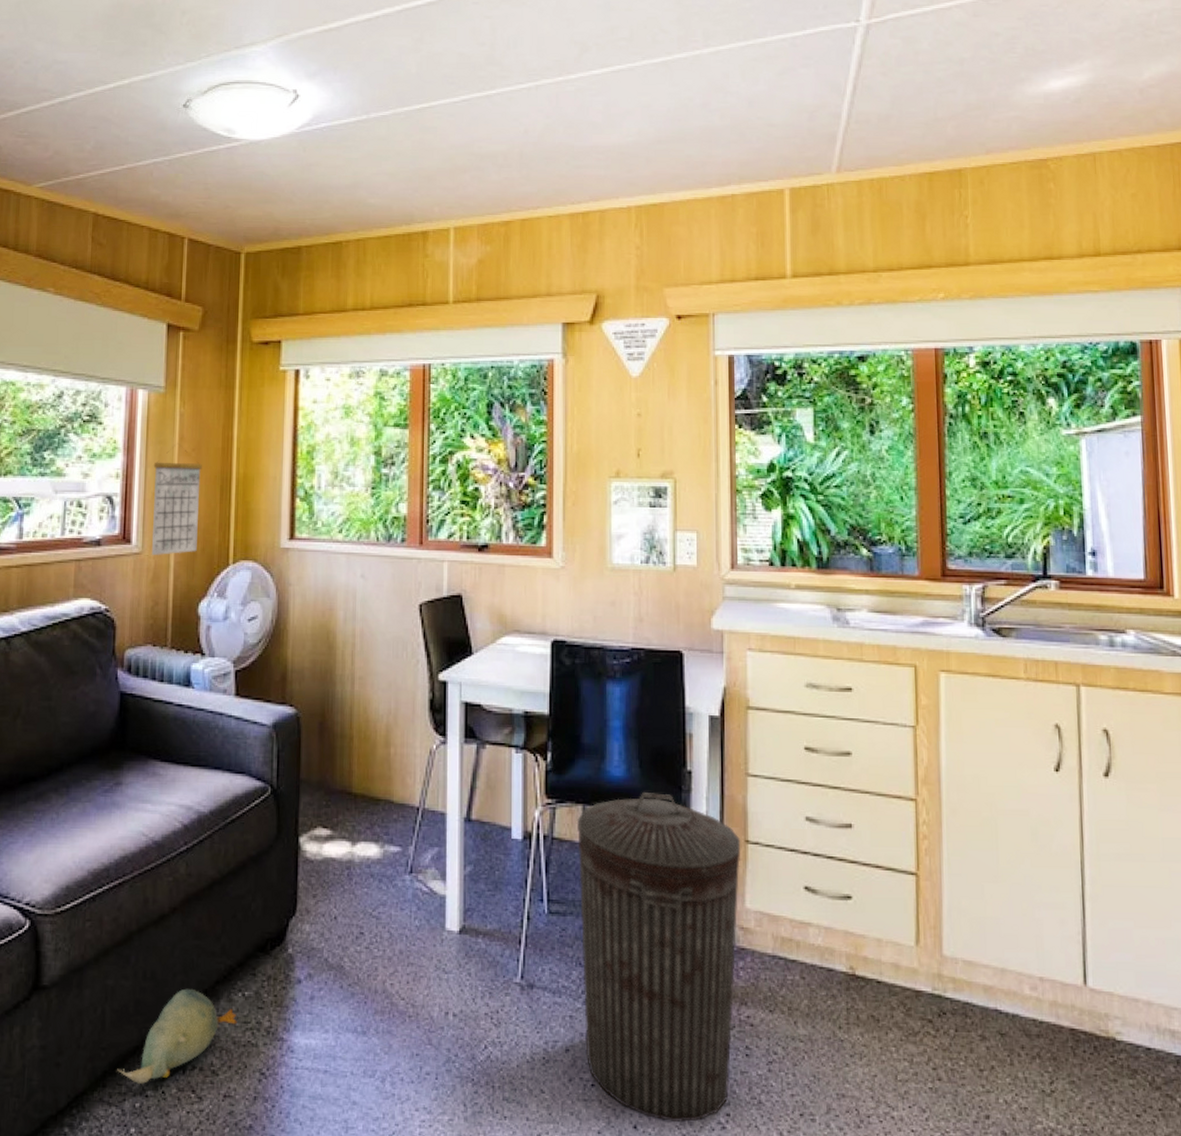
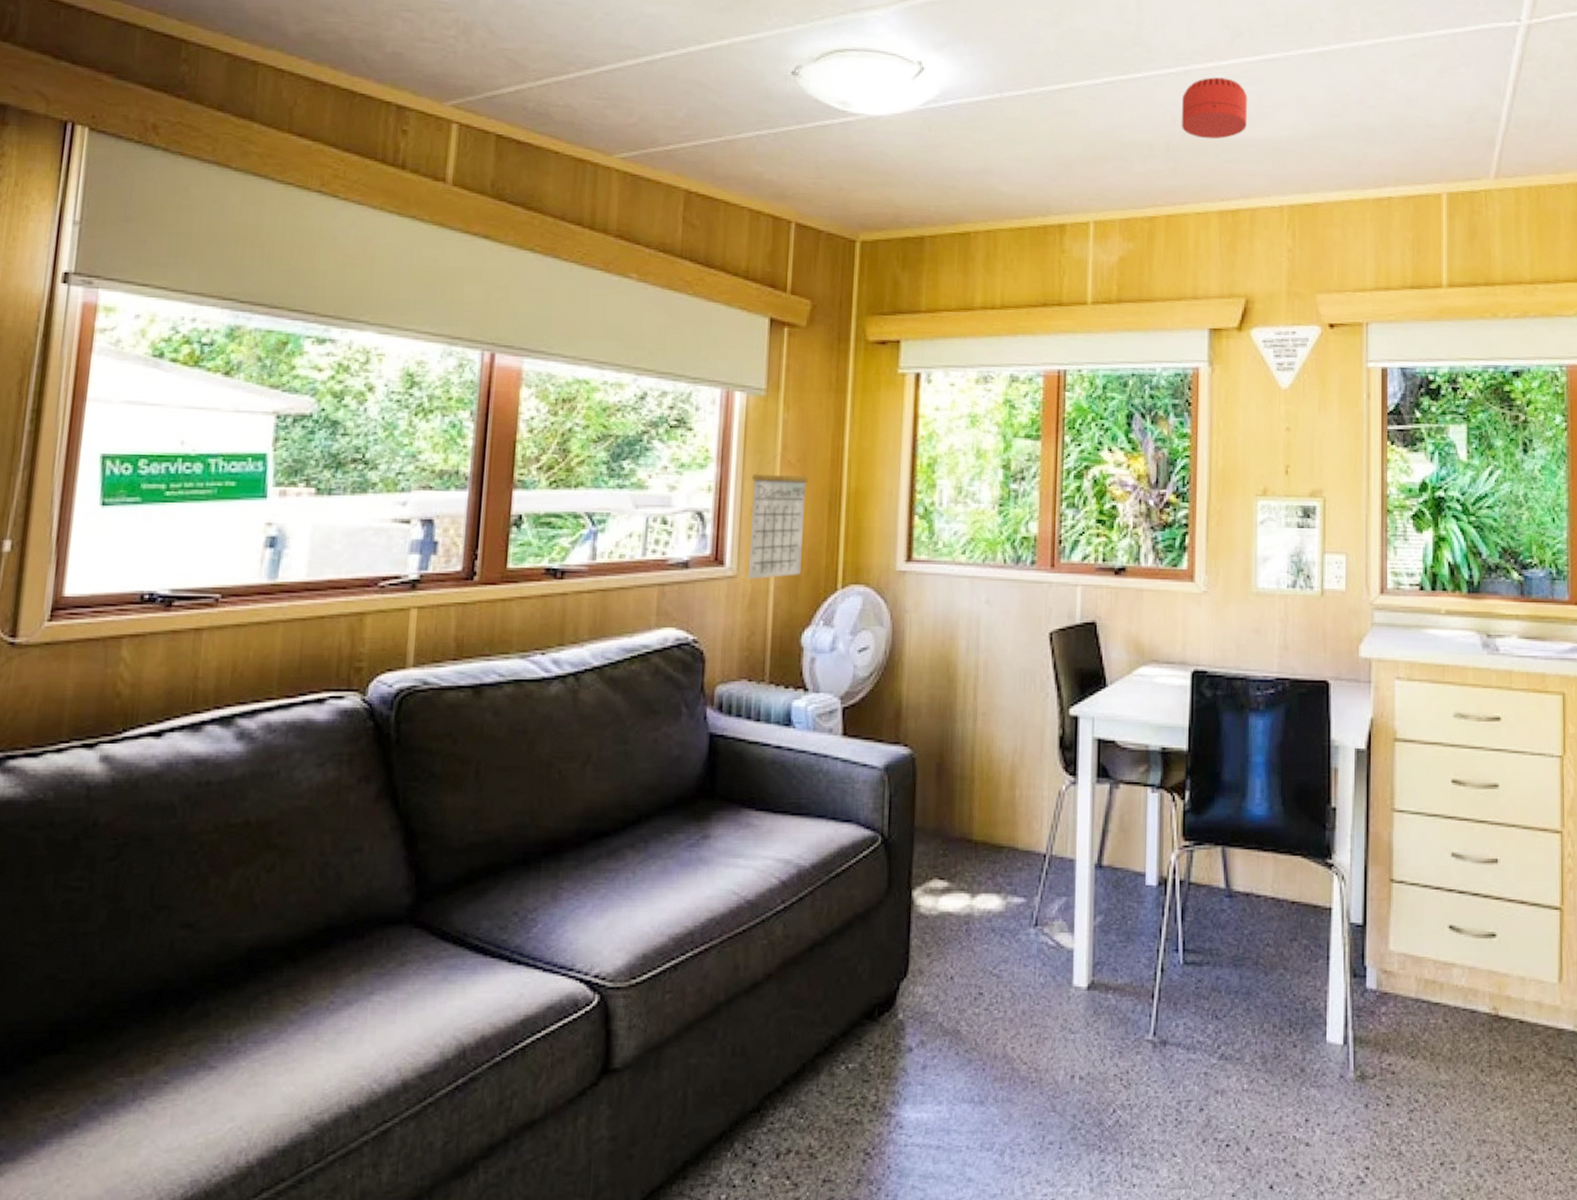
plush toy: present [117,988,237,1084] -> none [700,1063,839,1173]
smoke detector: none [533,90,596,148] -> present [1181,77,1248,139]
trash can: present [576,791,741,1123] -> none [1215,830,1386,1180]

